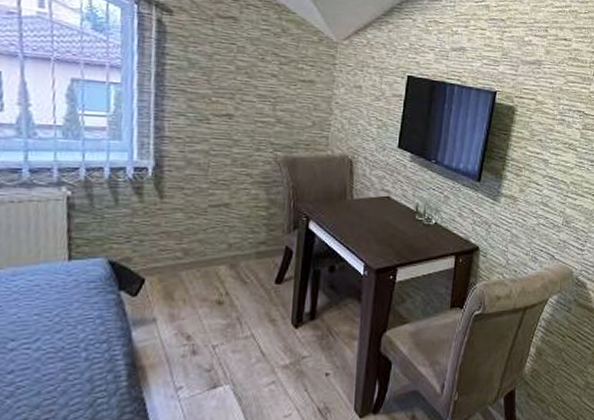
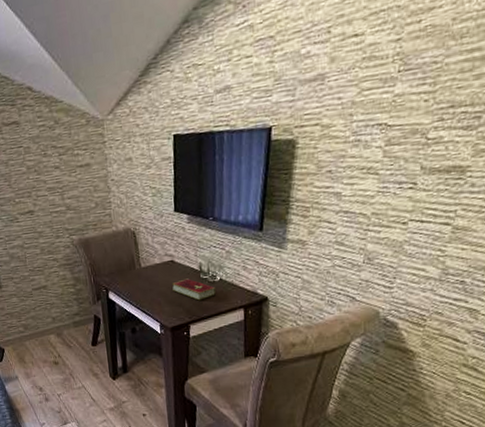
hardcover book: none [384,218,430,243] -> present [172,278,217,301]

